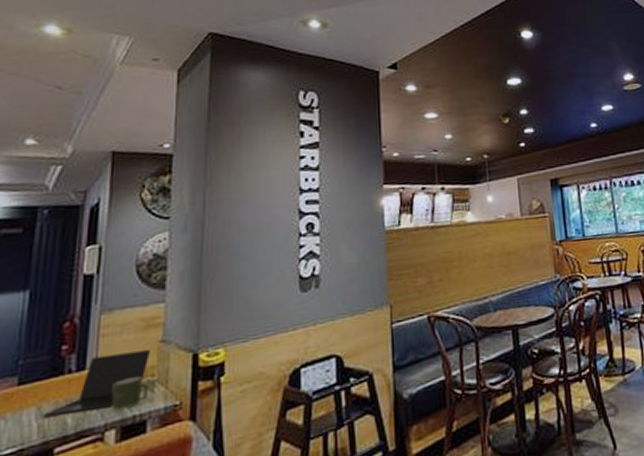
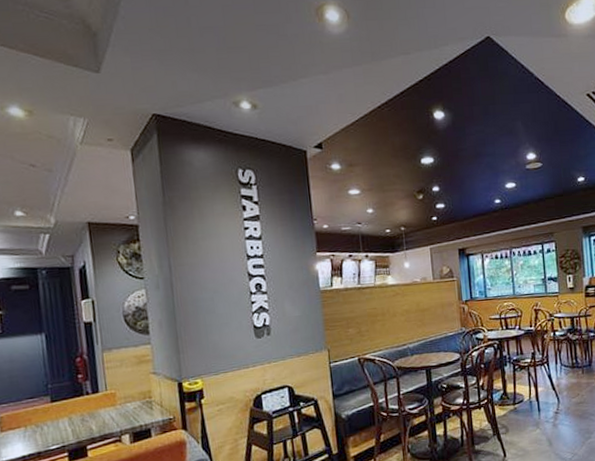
laptop: present [42,350,150,419] -> none [73,379,146,426]
mug: present [112,377,149,410] -> none [121,398,149,421]

